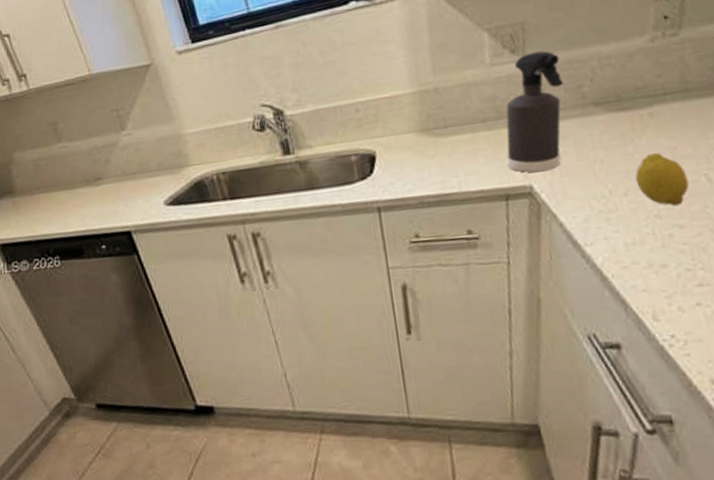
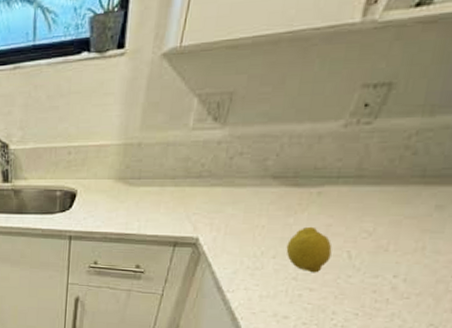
spray bottle: present [506,50,564,172] -> none [183,122,256,228]

